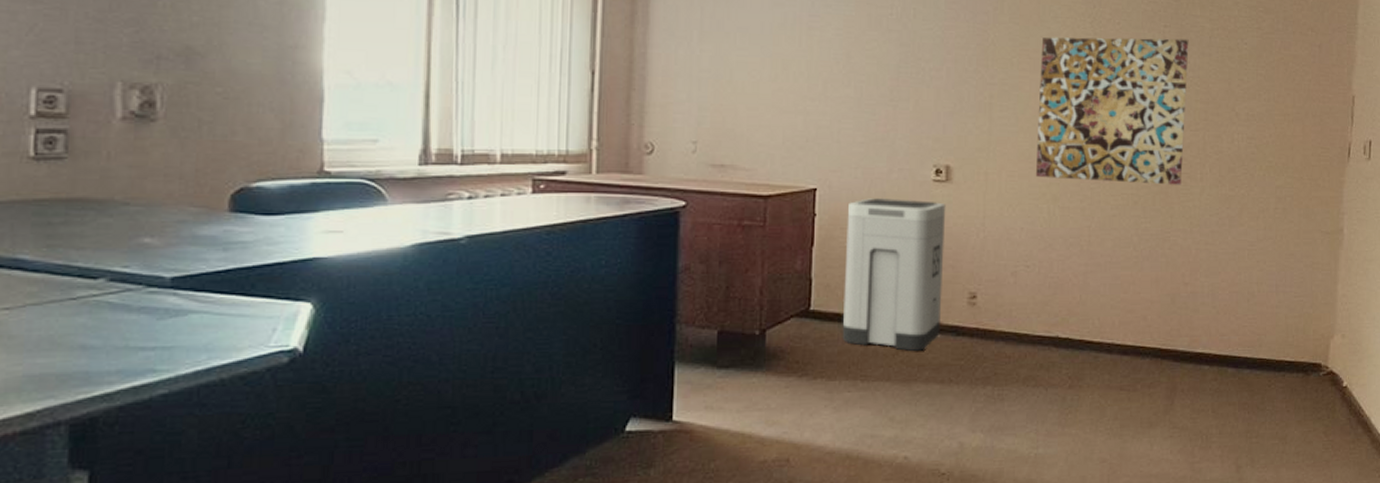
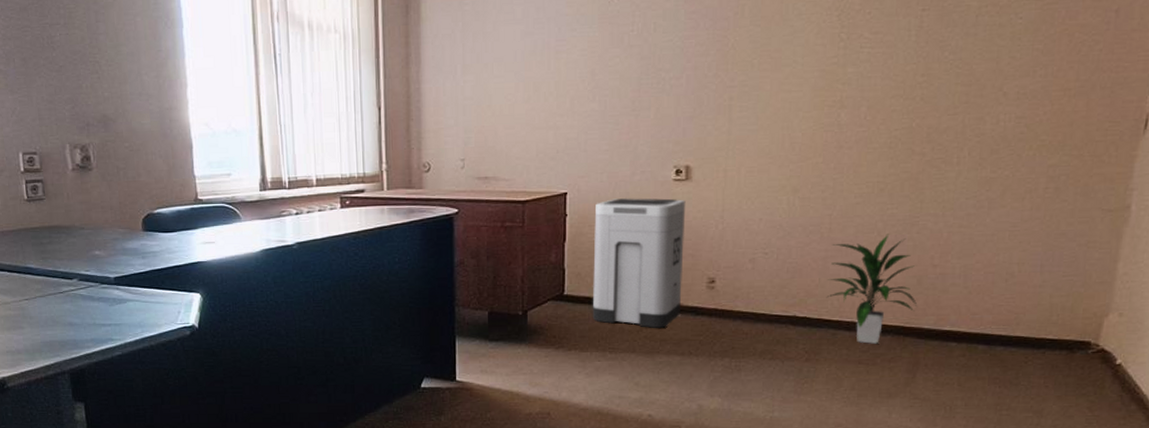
wall art: present [1035,37,1189,185] -> none [775,21,951,172]
indoor plant: none [1087,249,1171,368] -> present [826,234,917,344]

